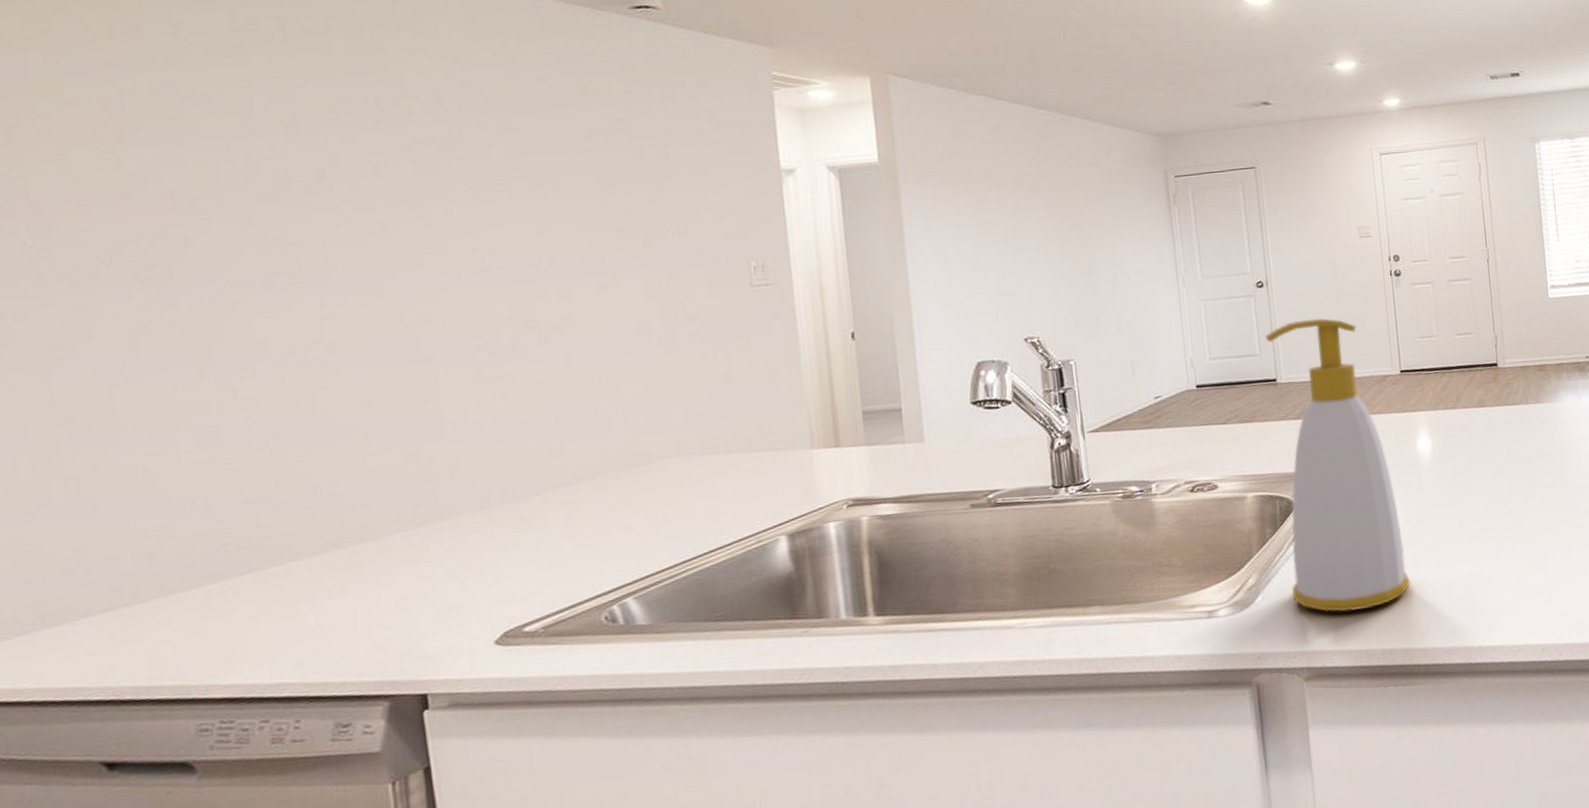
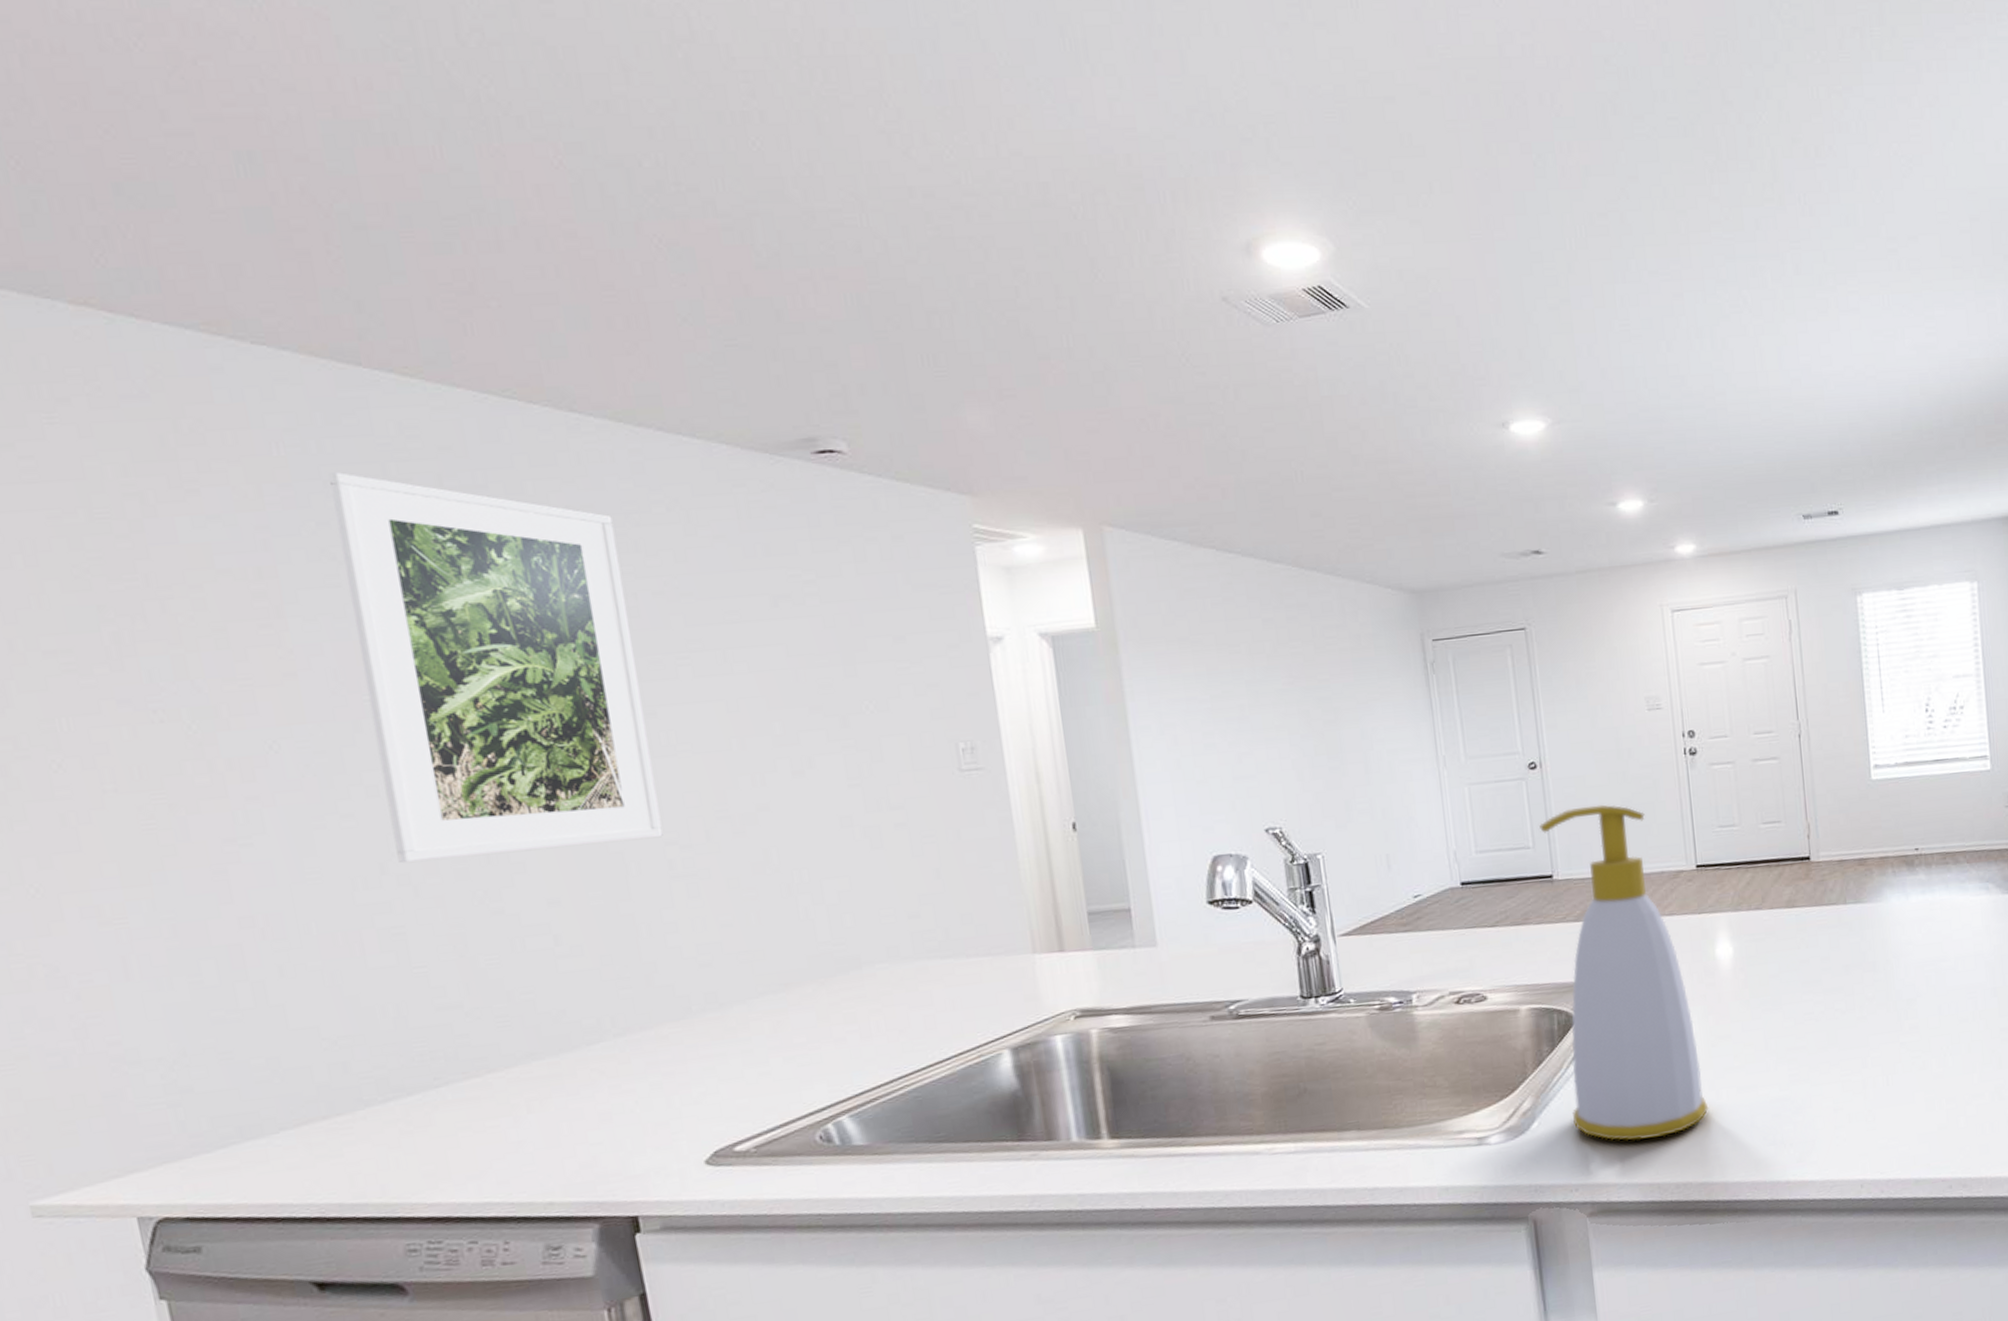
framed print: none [179,16,473,368] -> present [329,472,663,864]

